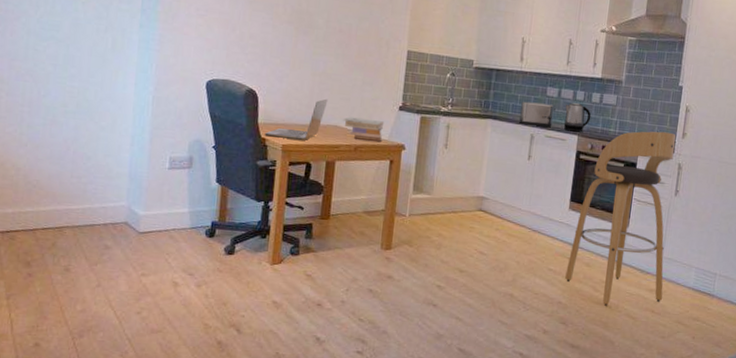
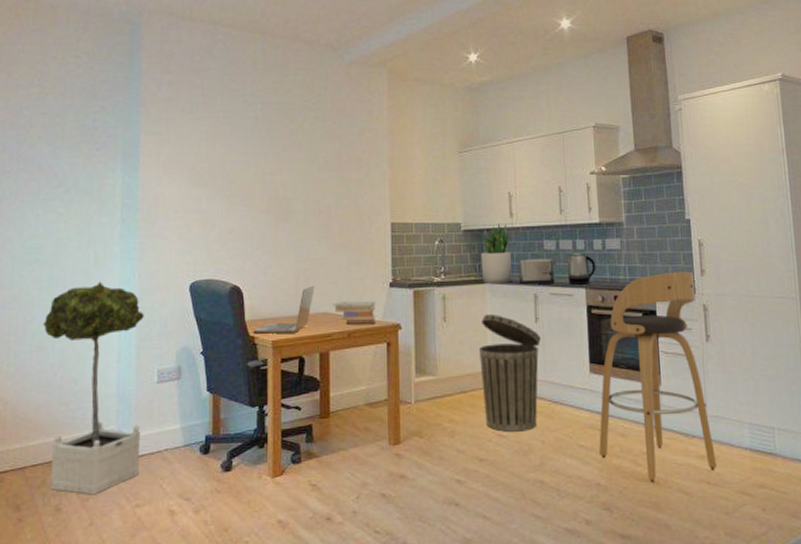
potted tree: none [57,66,160,261] -> present [42,281,144,495]
trash can: none [470,146,531,252] -> present [478,313,541,432]
planter: none [486,65,518,121] -> present [481,223,512,283]

